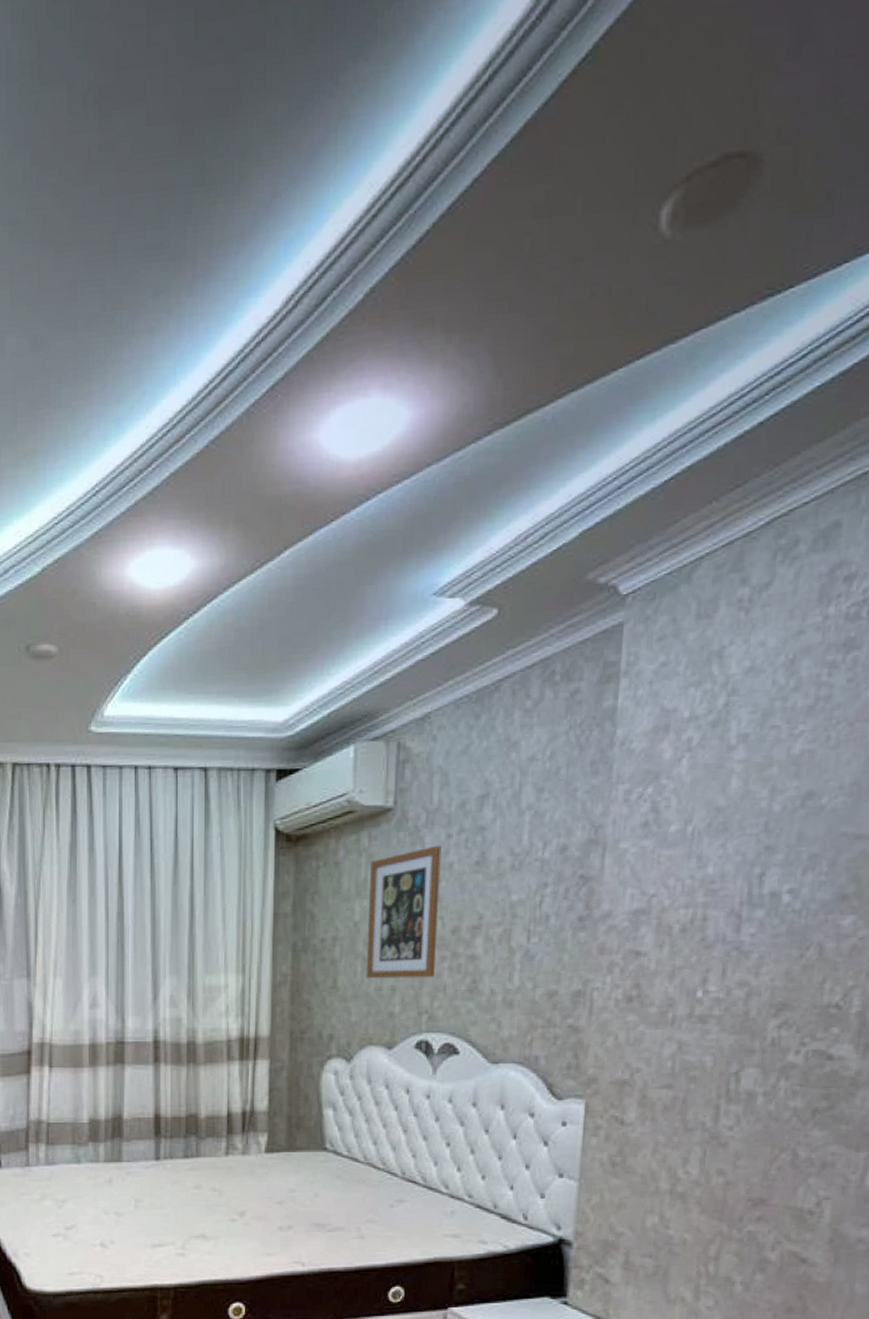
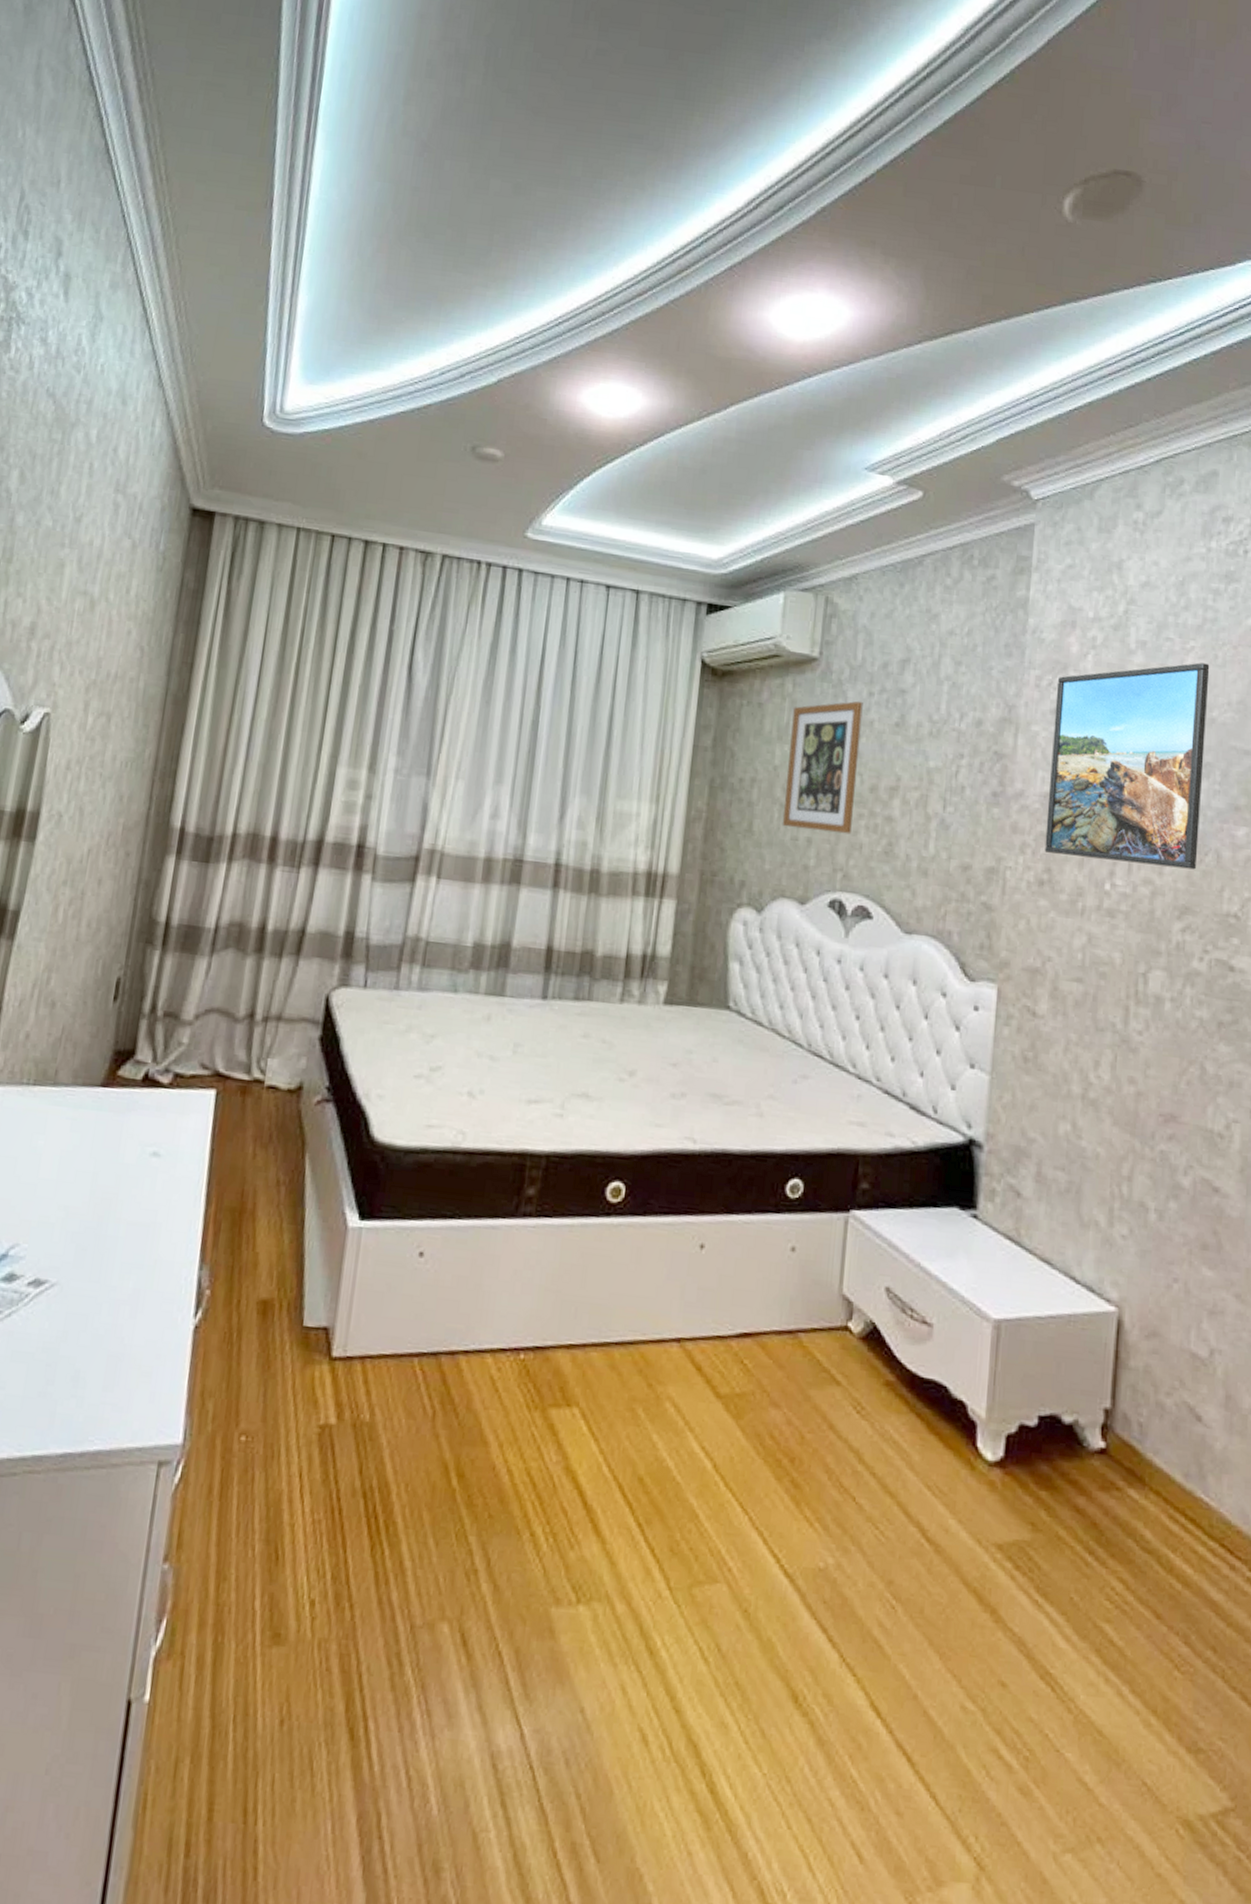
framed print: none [633,747,821,969] -> present [1044,662,1210,870]

